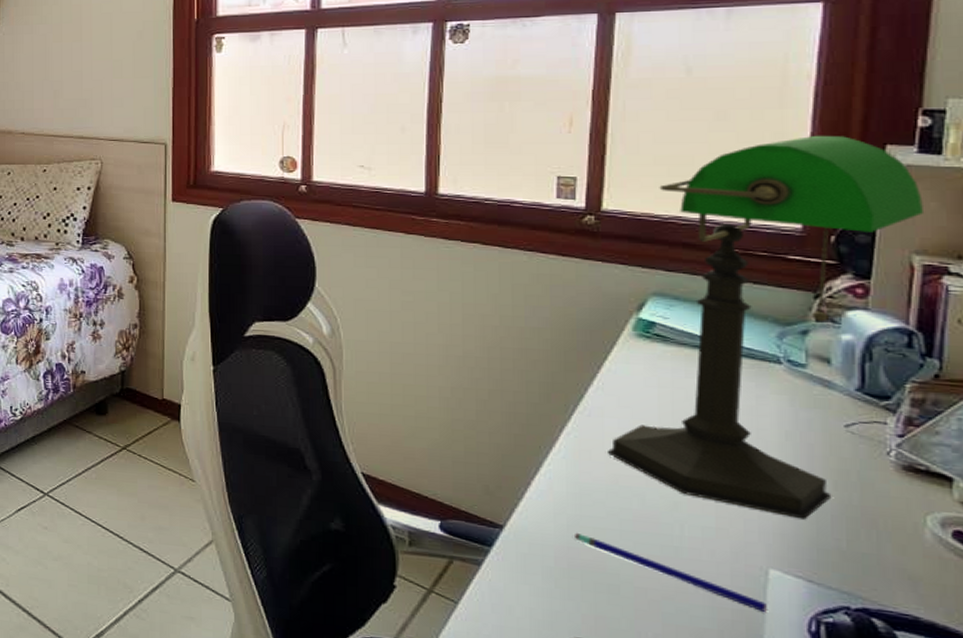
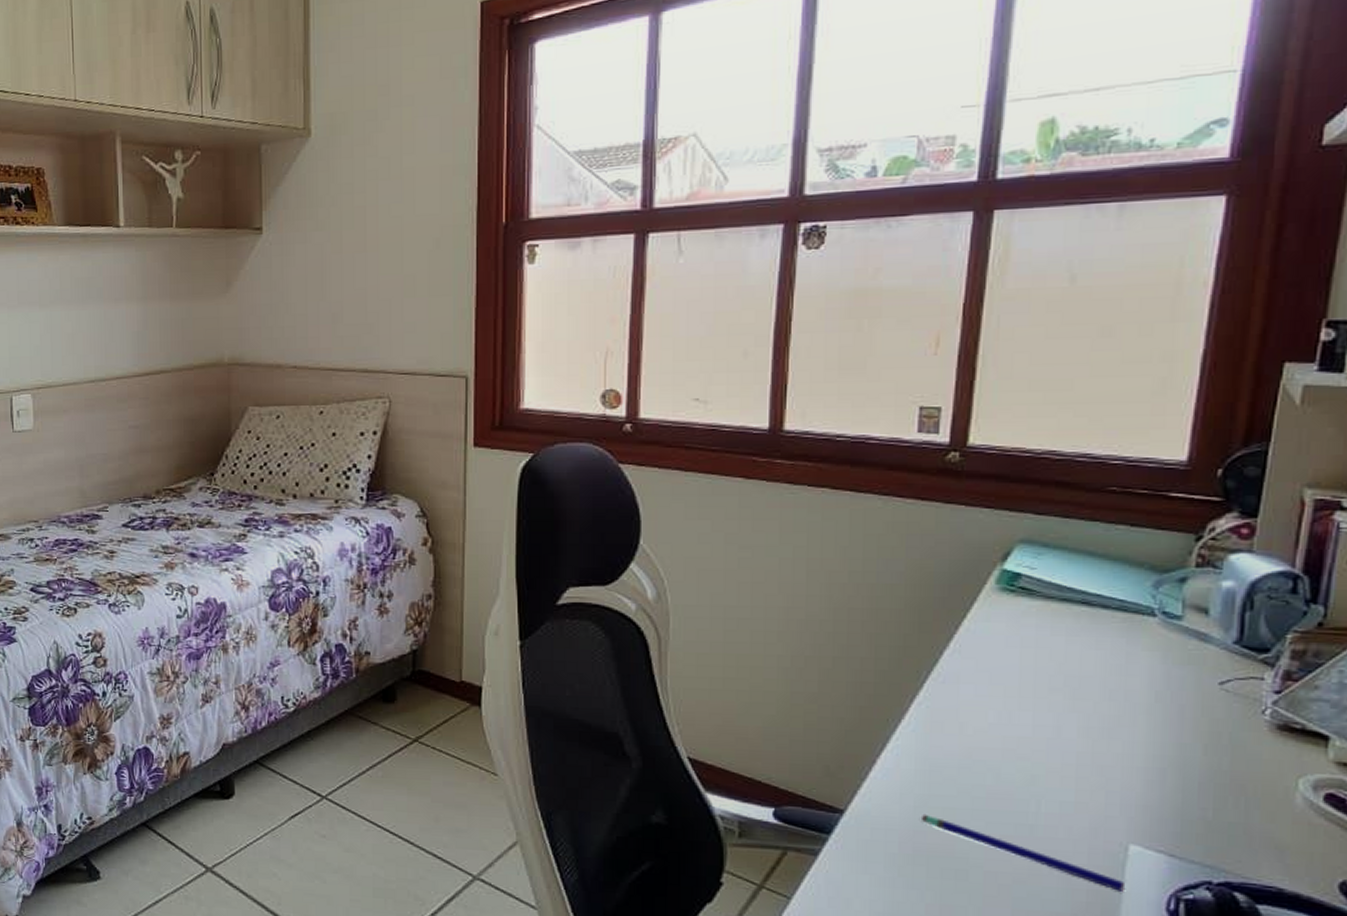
desk lamp: present [608,135,923,520] -> none [962,352,1320,788]

